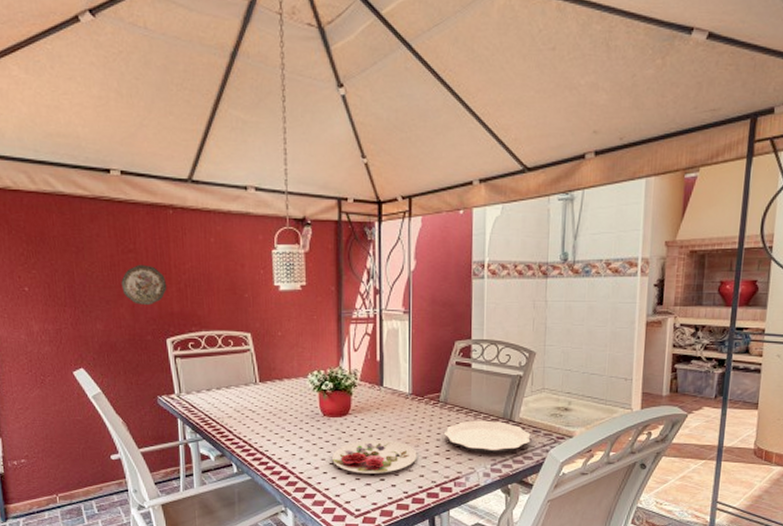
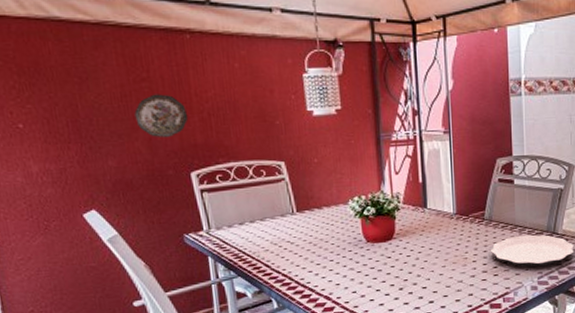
plate: present [332,440,417,473] -> none [378,261,465,298]

